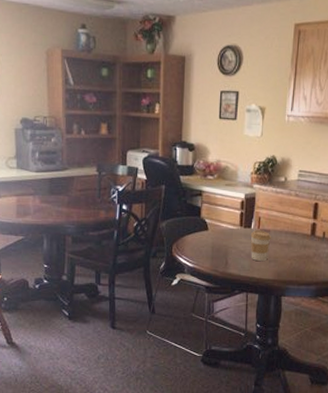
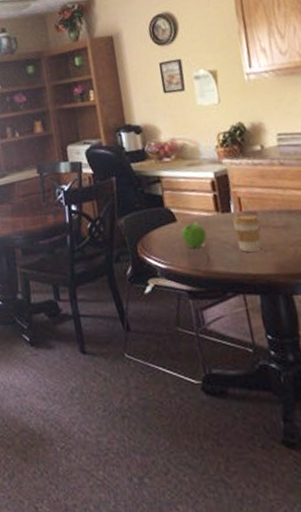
fruit: none [209,232,229,253] -> present [181,221,207,248]

